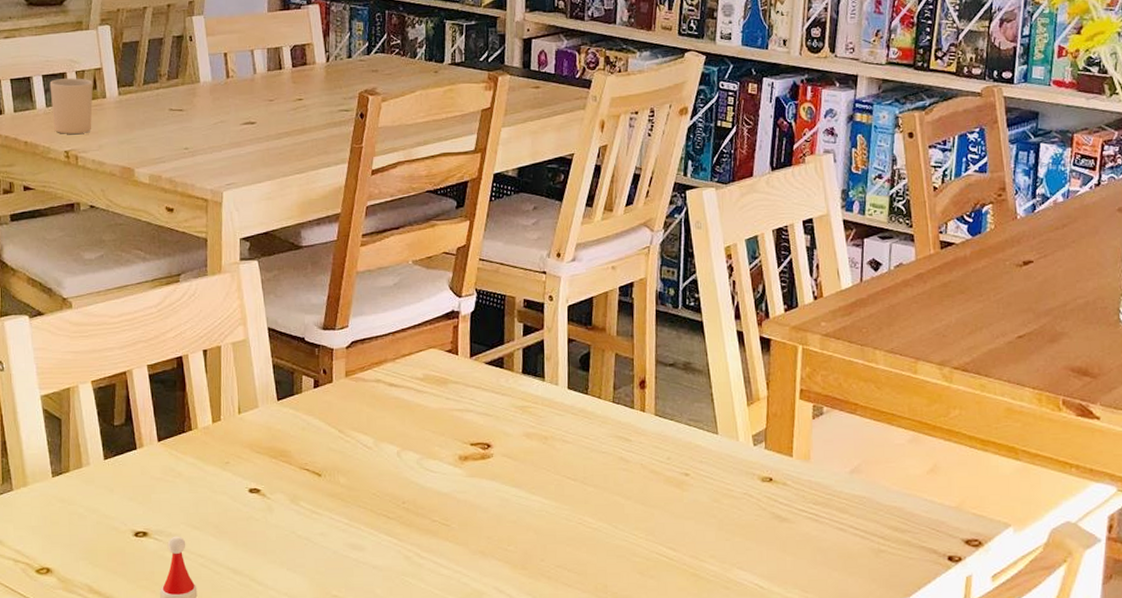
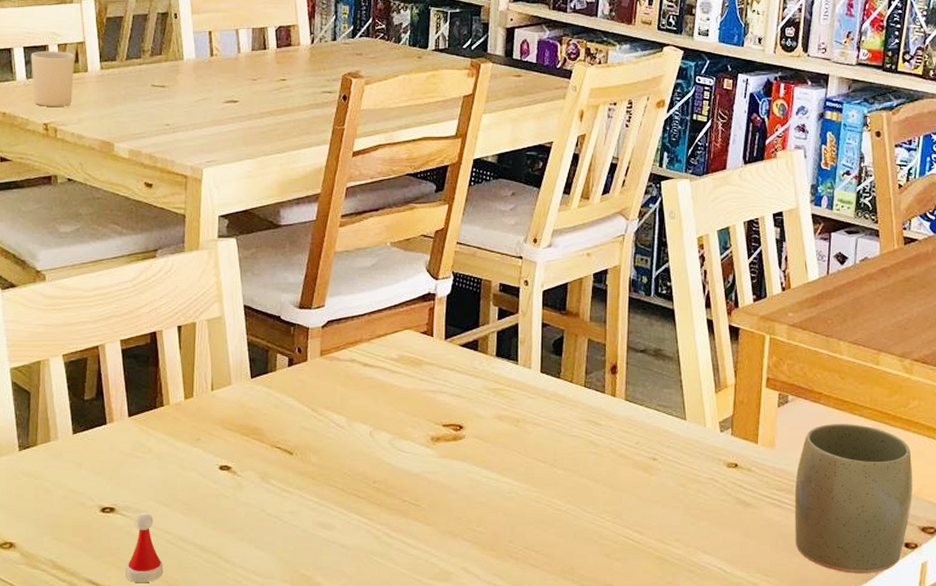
mug: none [832,435,956,588] -> present [794,424,913,573]

